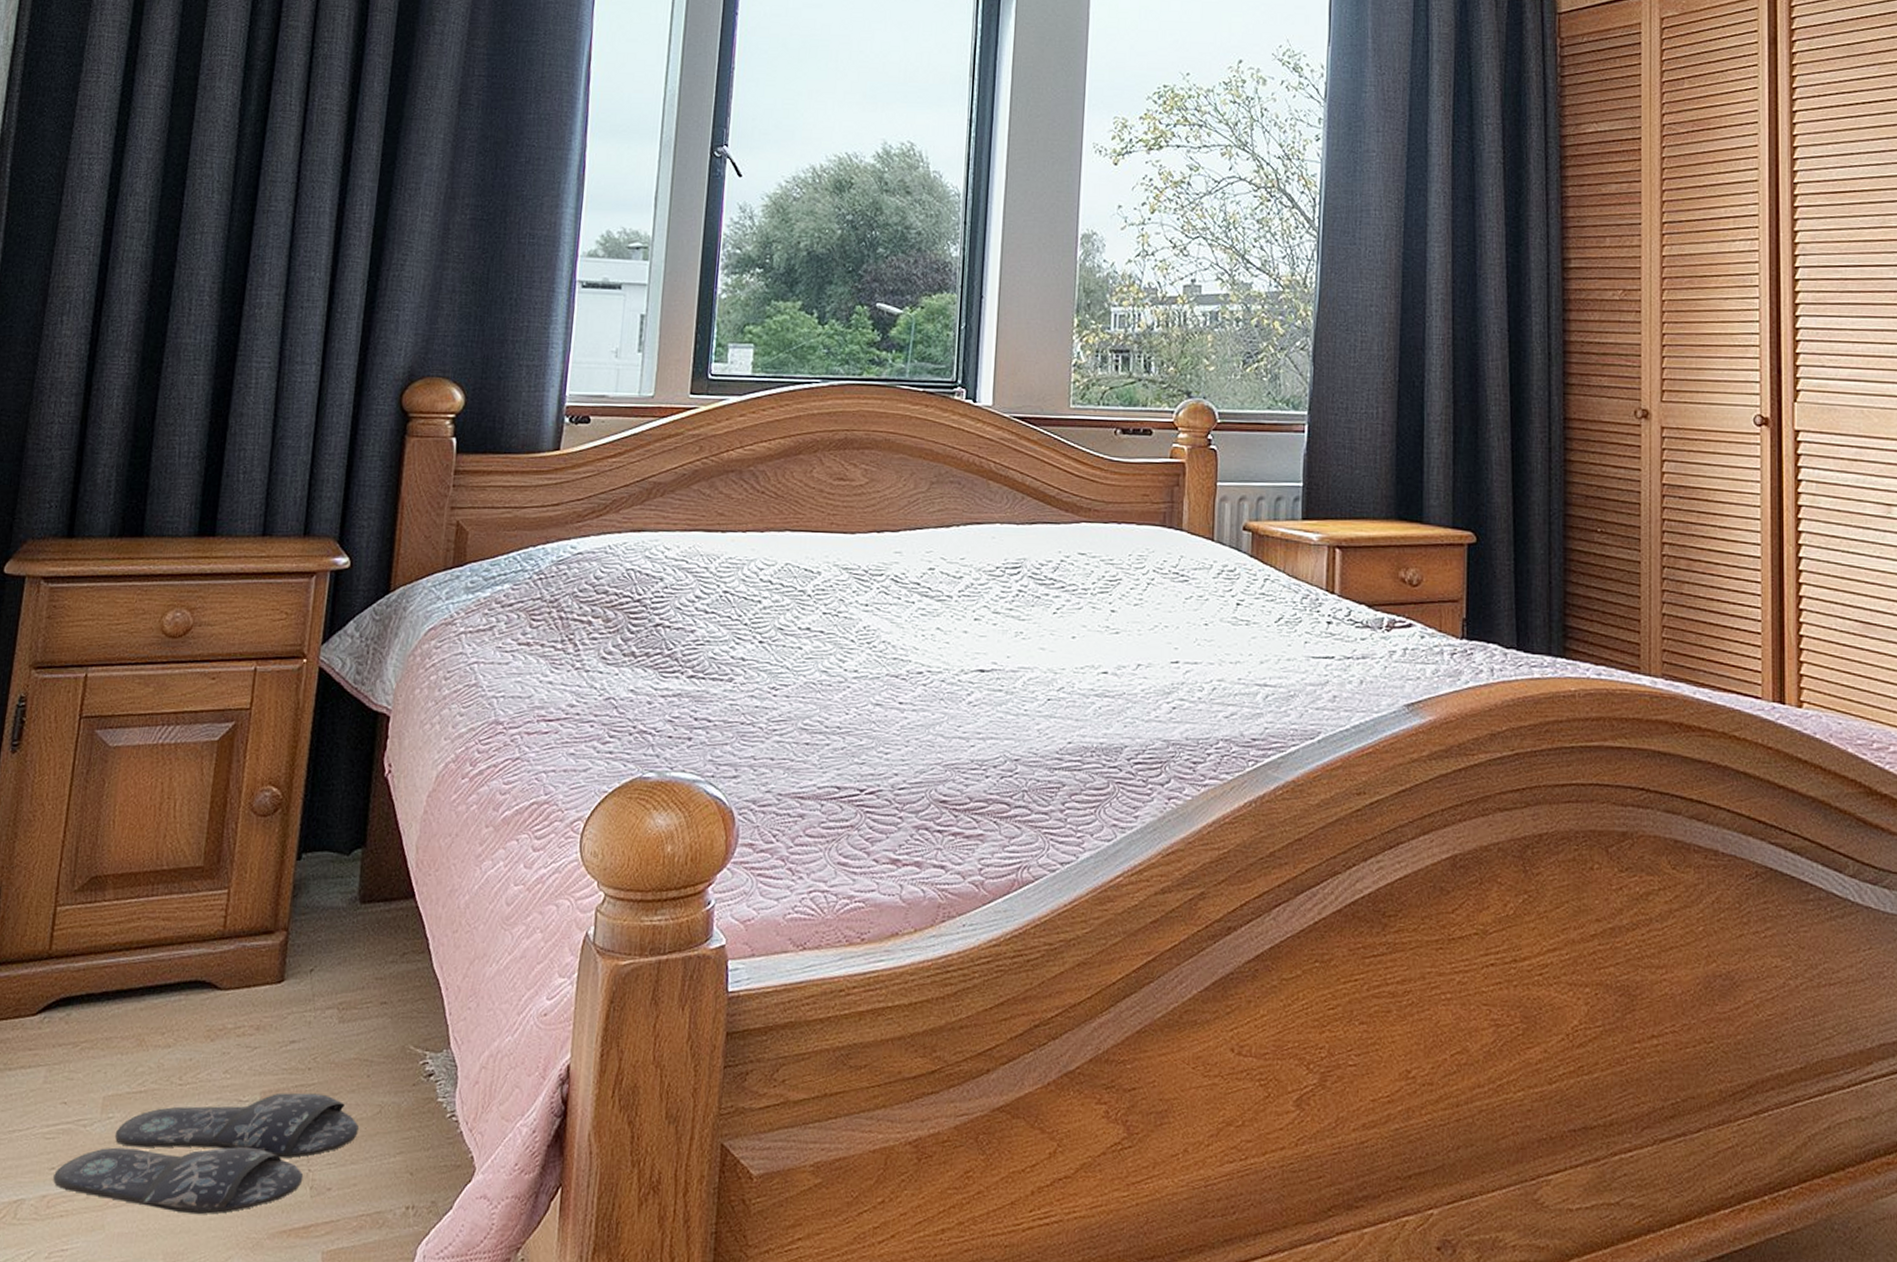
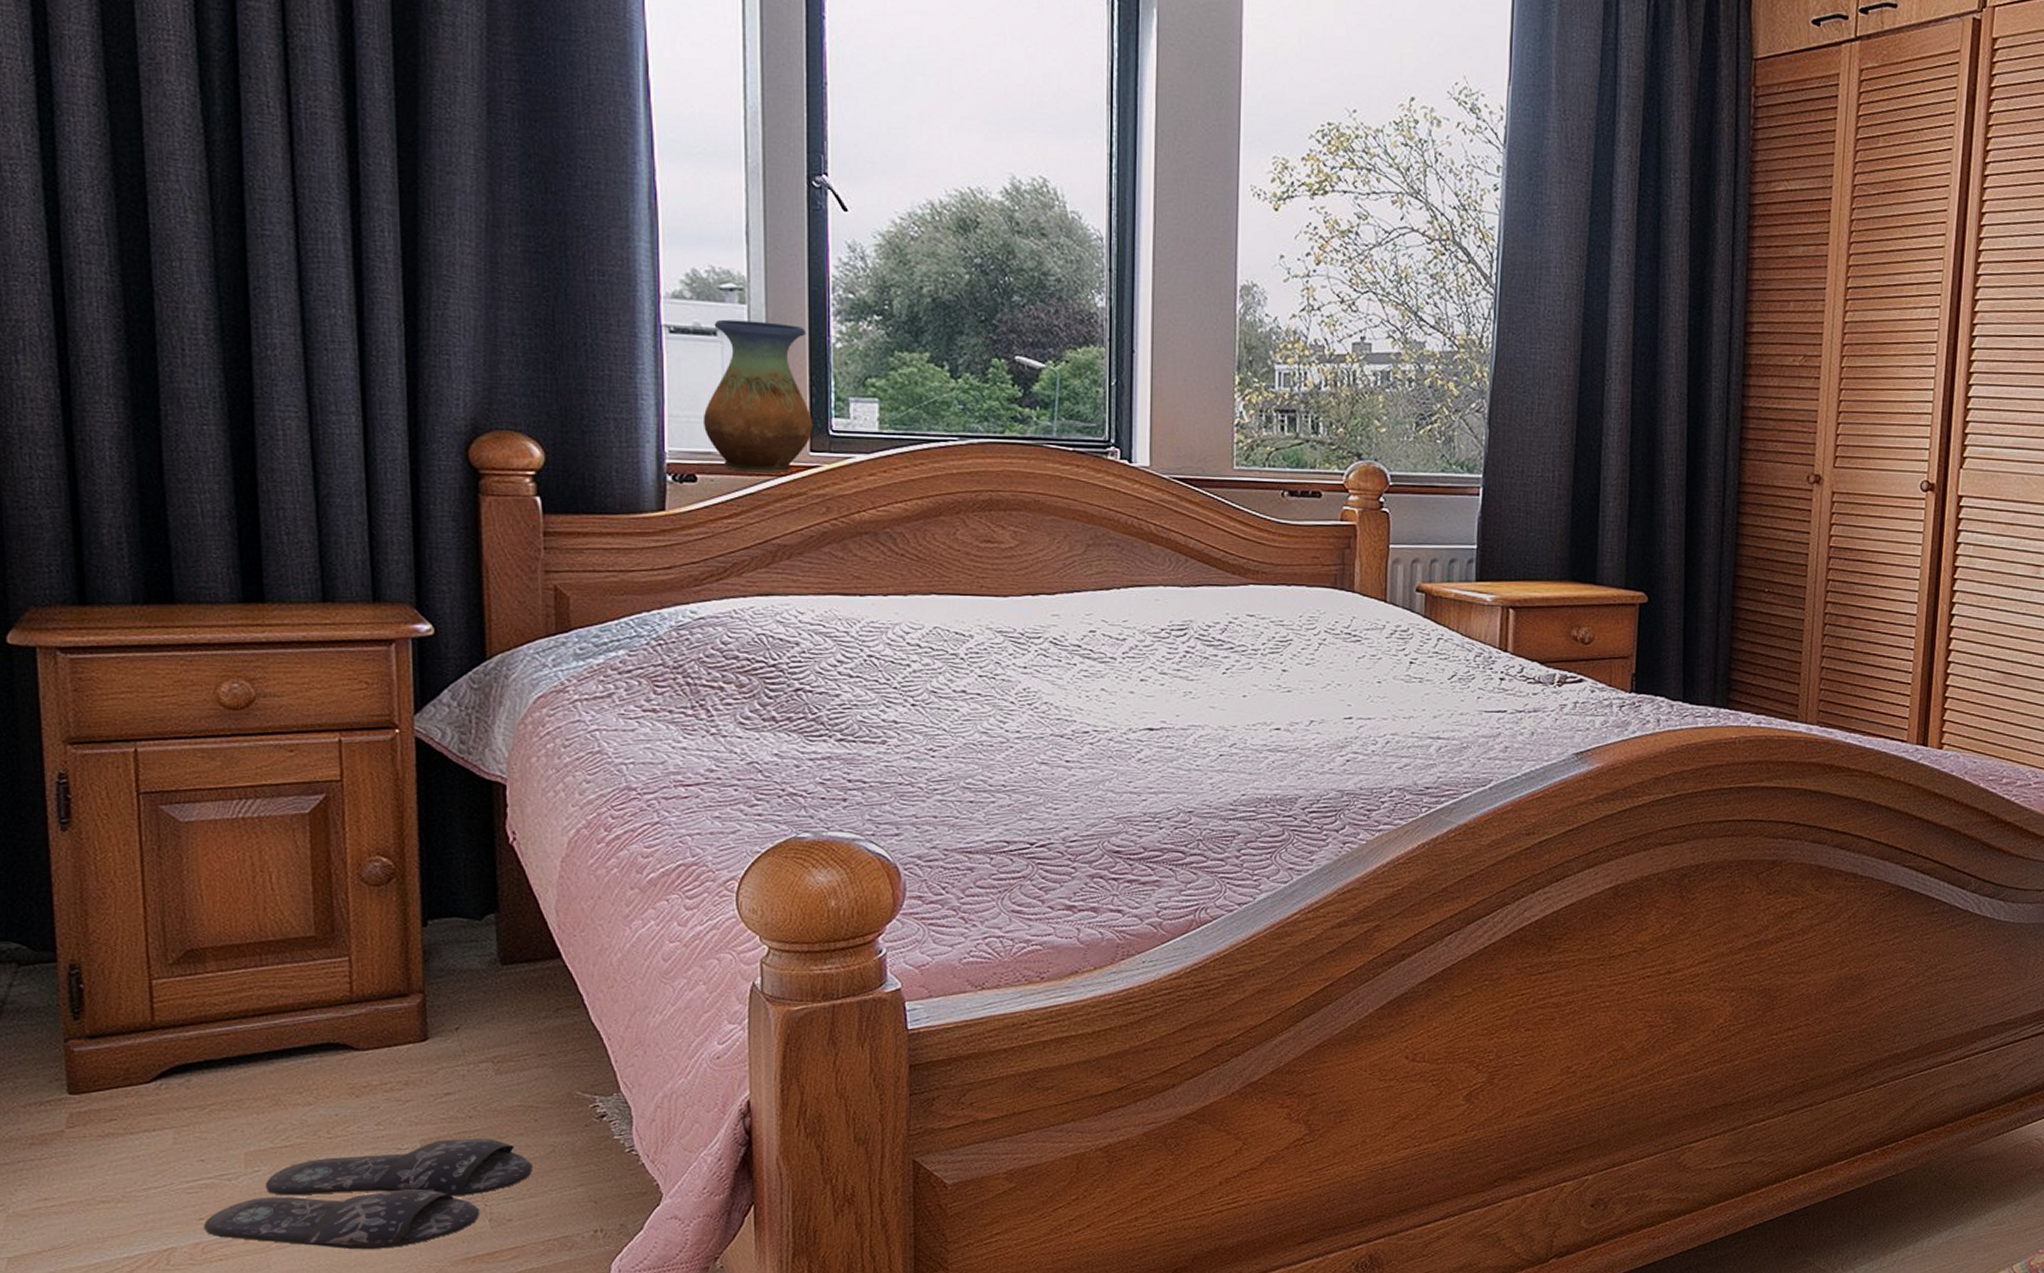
vase: none [601,274,697,415] -> present [703,319,813,473]

